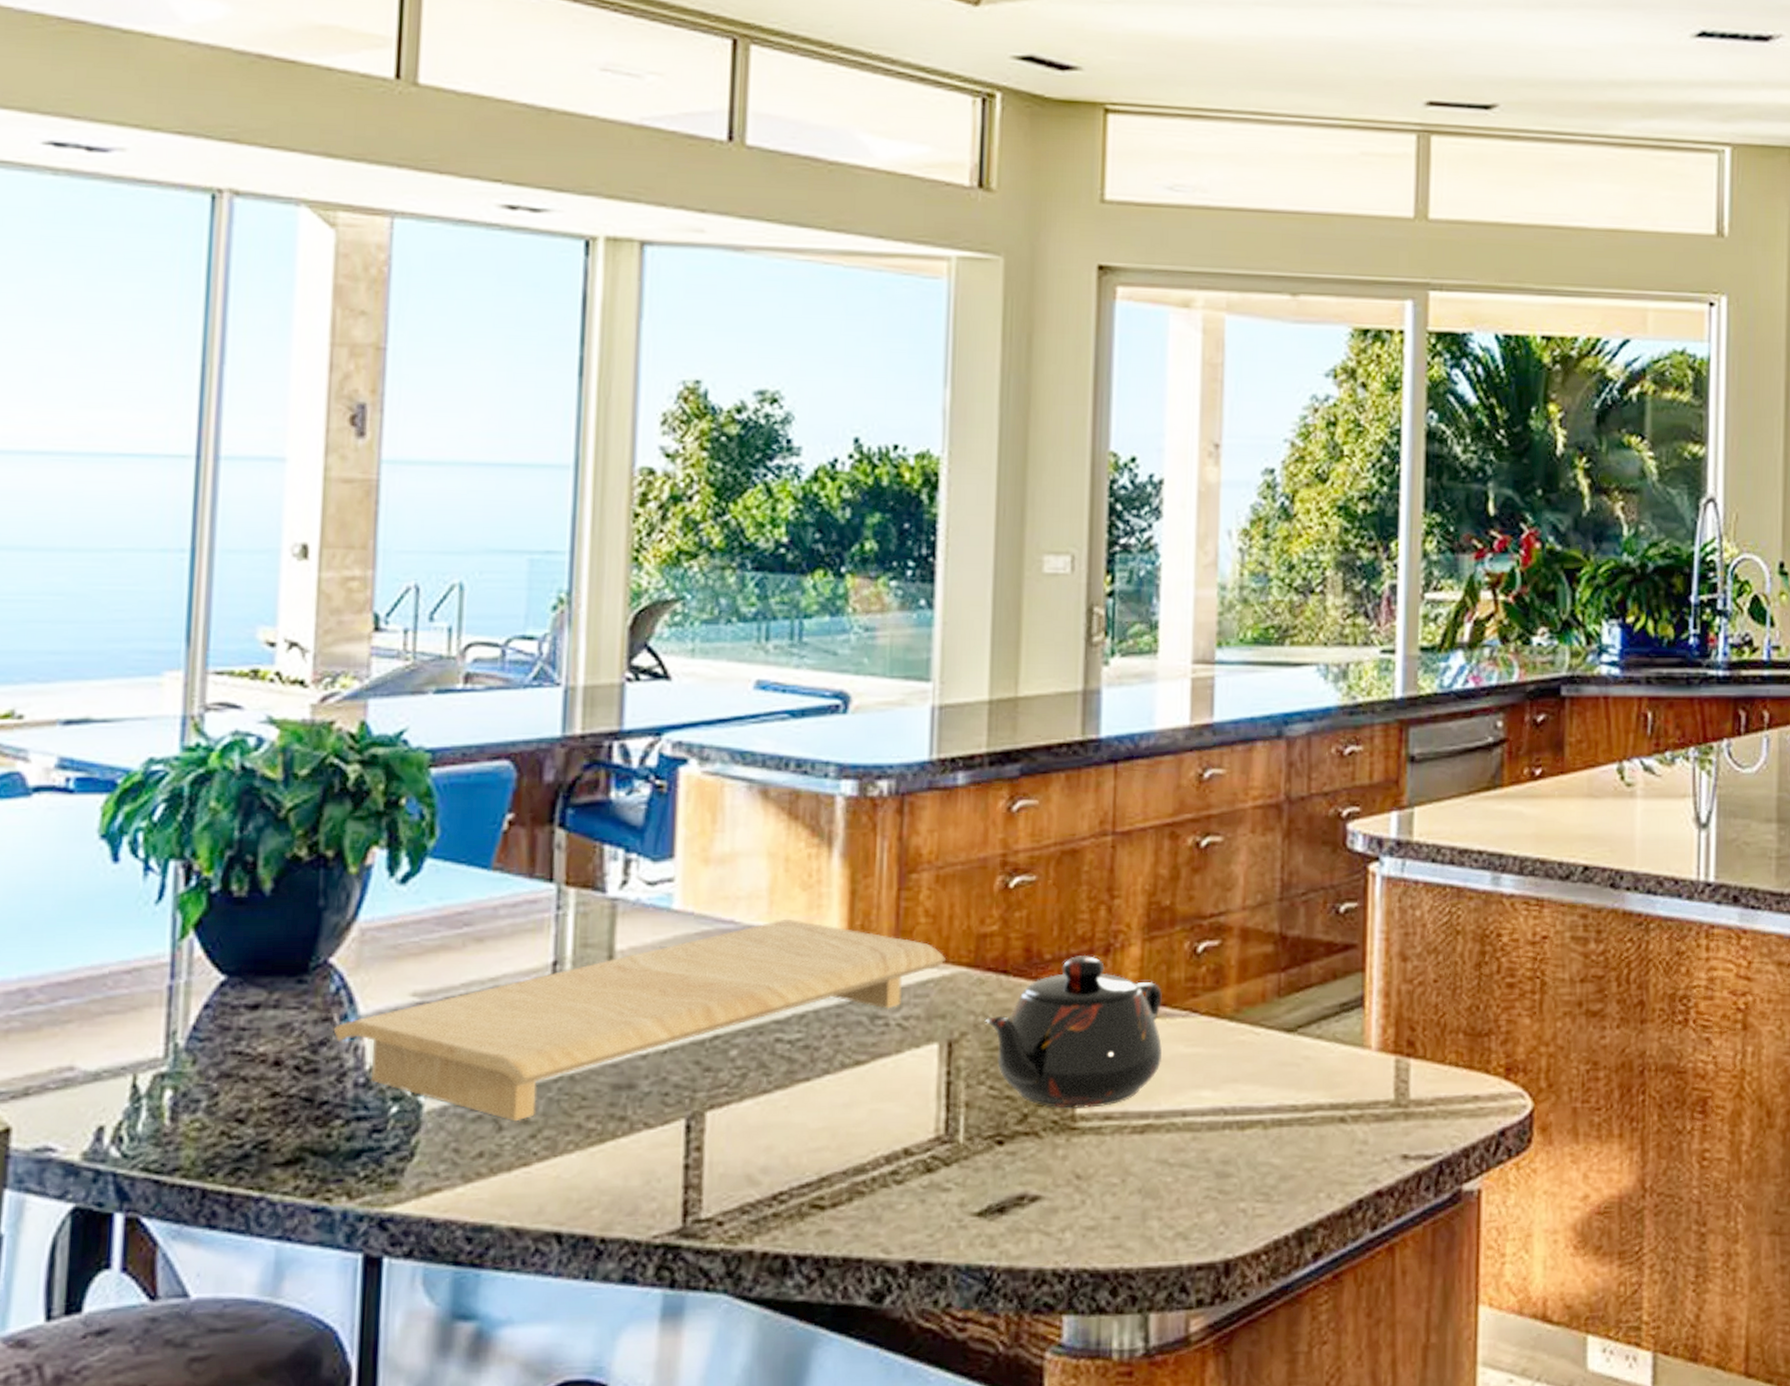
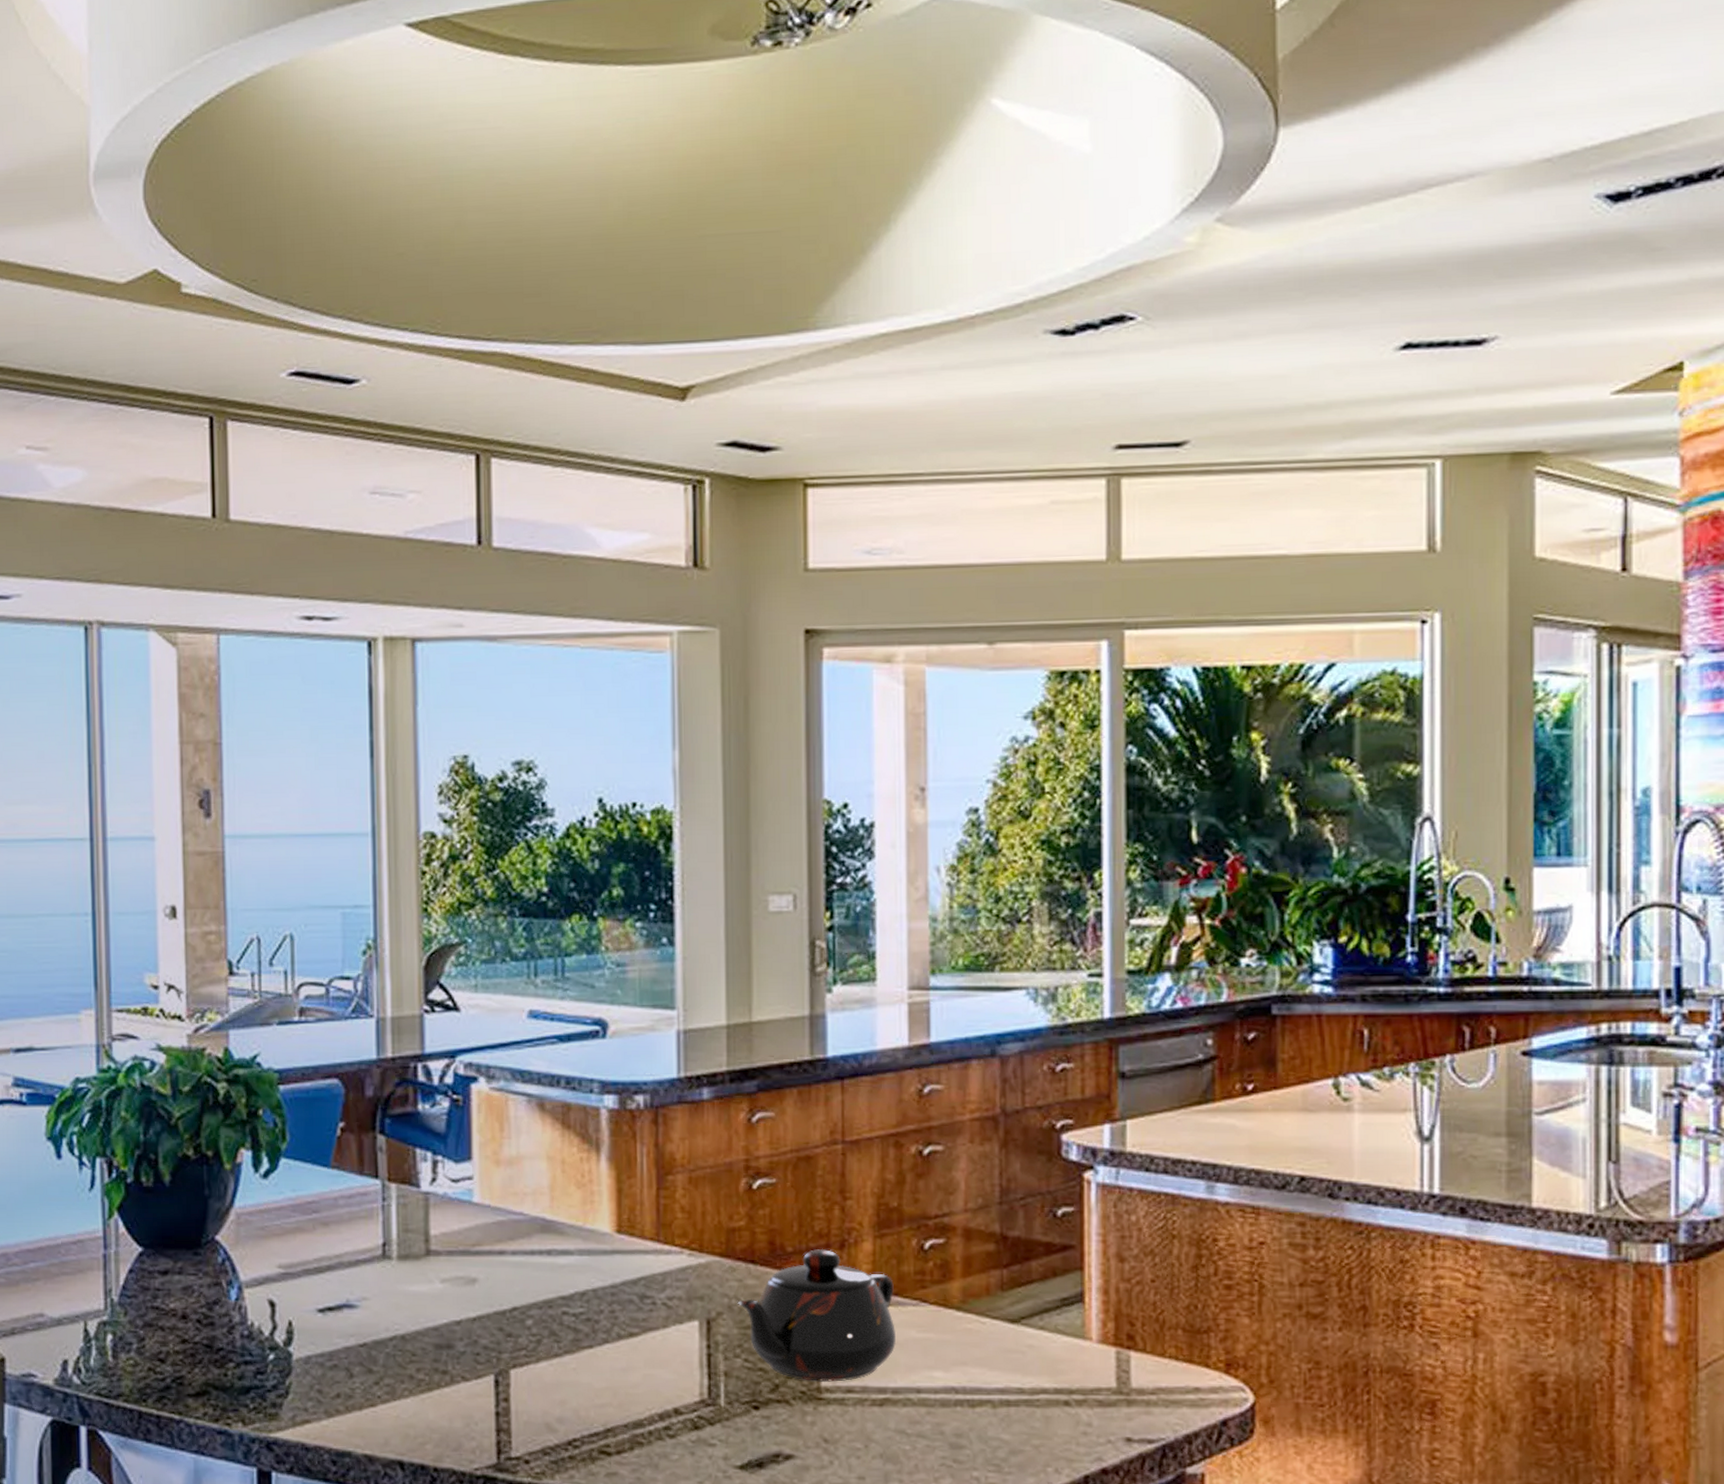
cutting board: present [333,918,947,1122] -> none [222,1212,702,1371]

